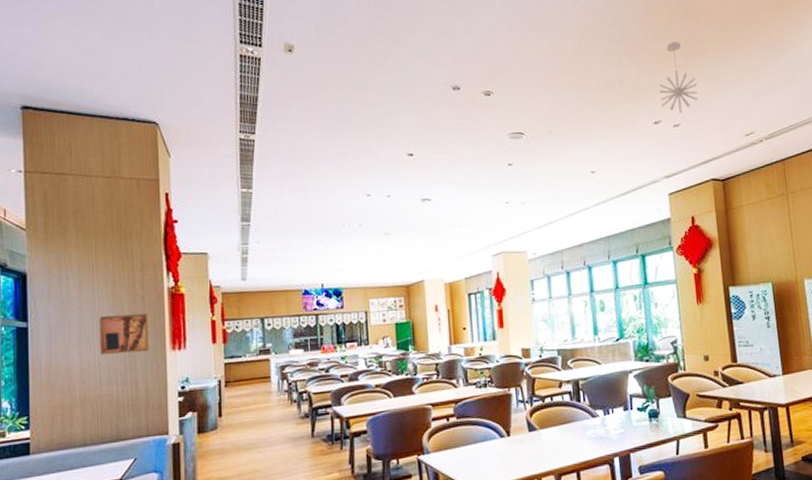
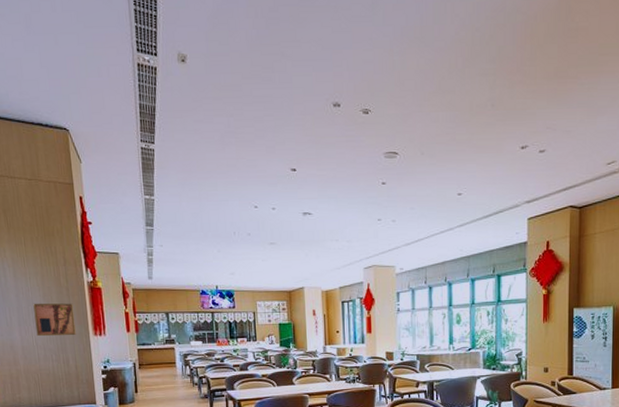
pendant light: present [659,42,698,113] -> none [529,63,567,139]

